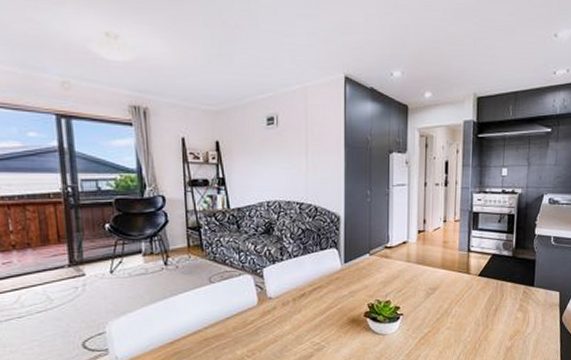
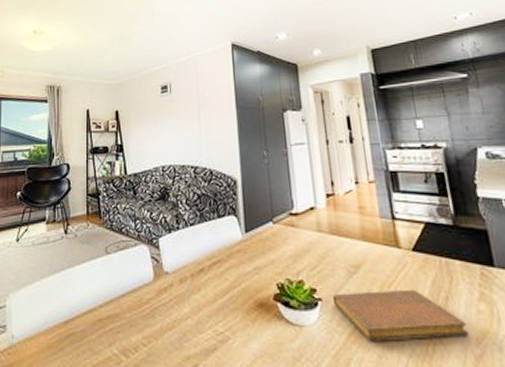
notebook: none [411,304,506,342] -> present [332,289,470,341]

